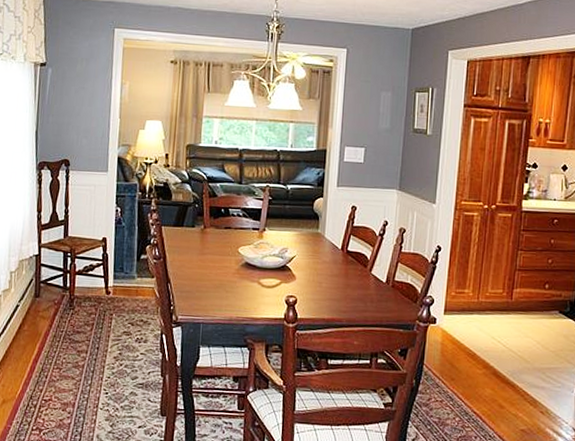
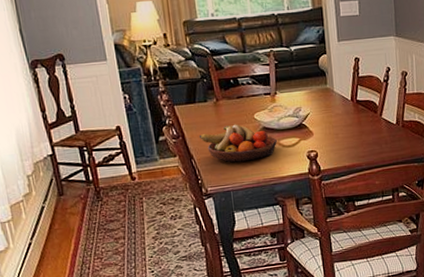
fruit bowl: none [179,254,257,296] -> present [199,124,277,163]

